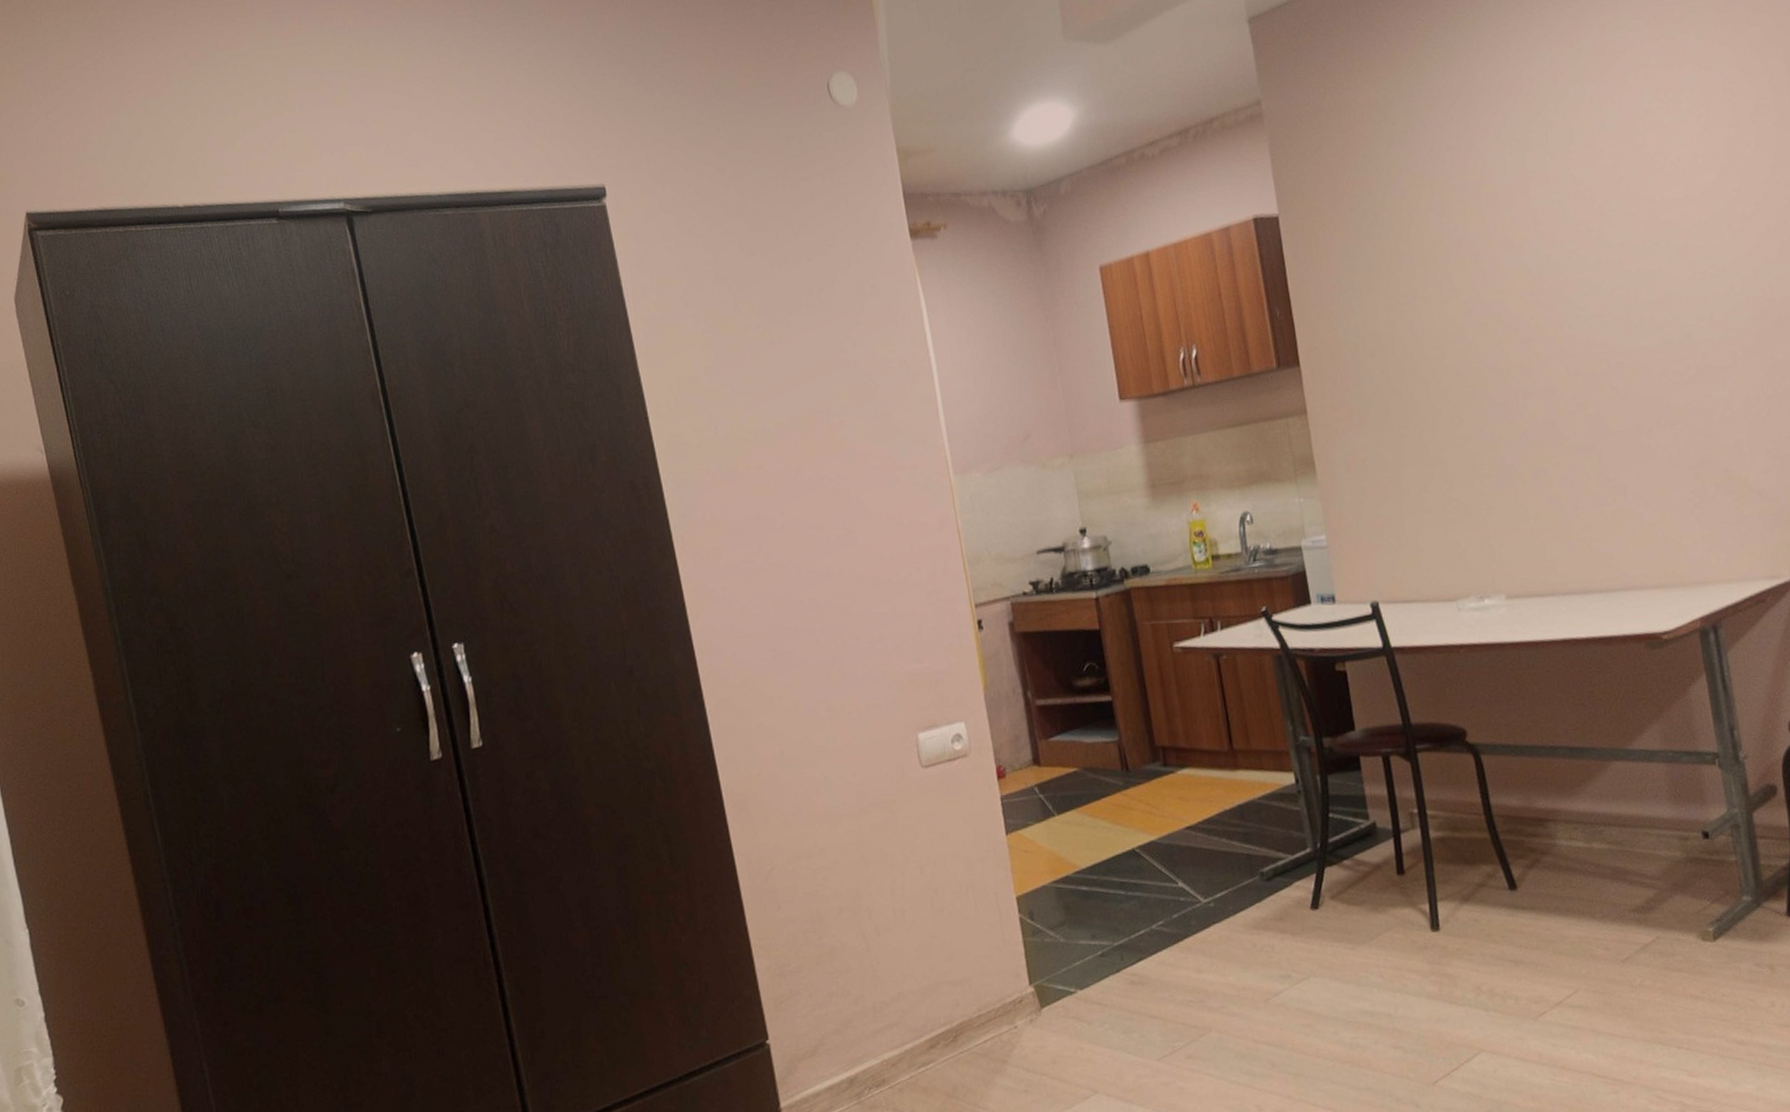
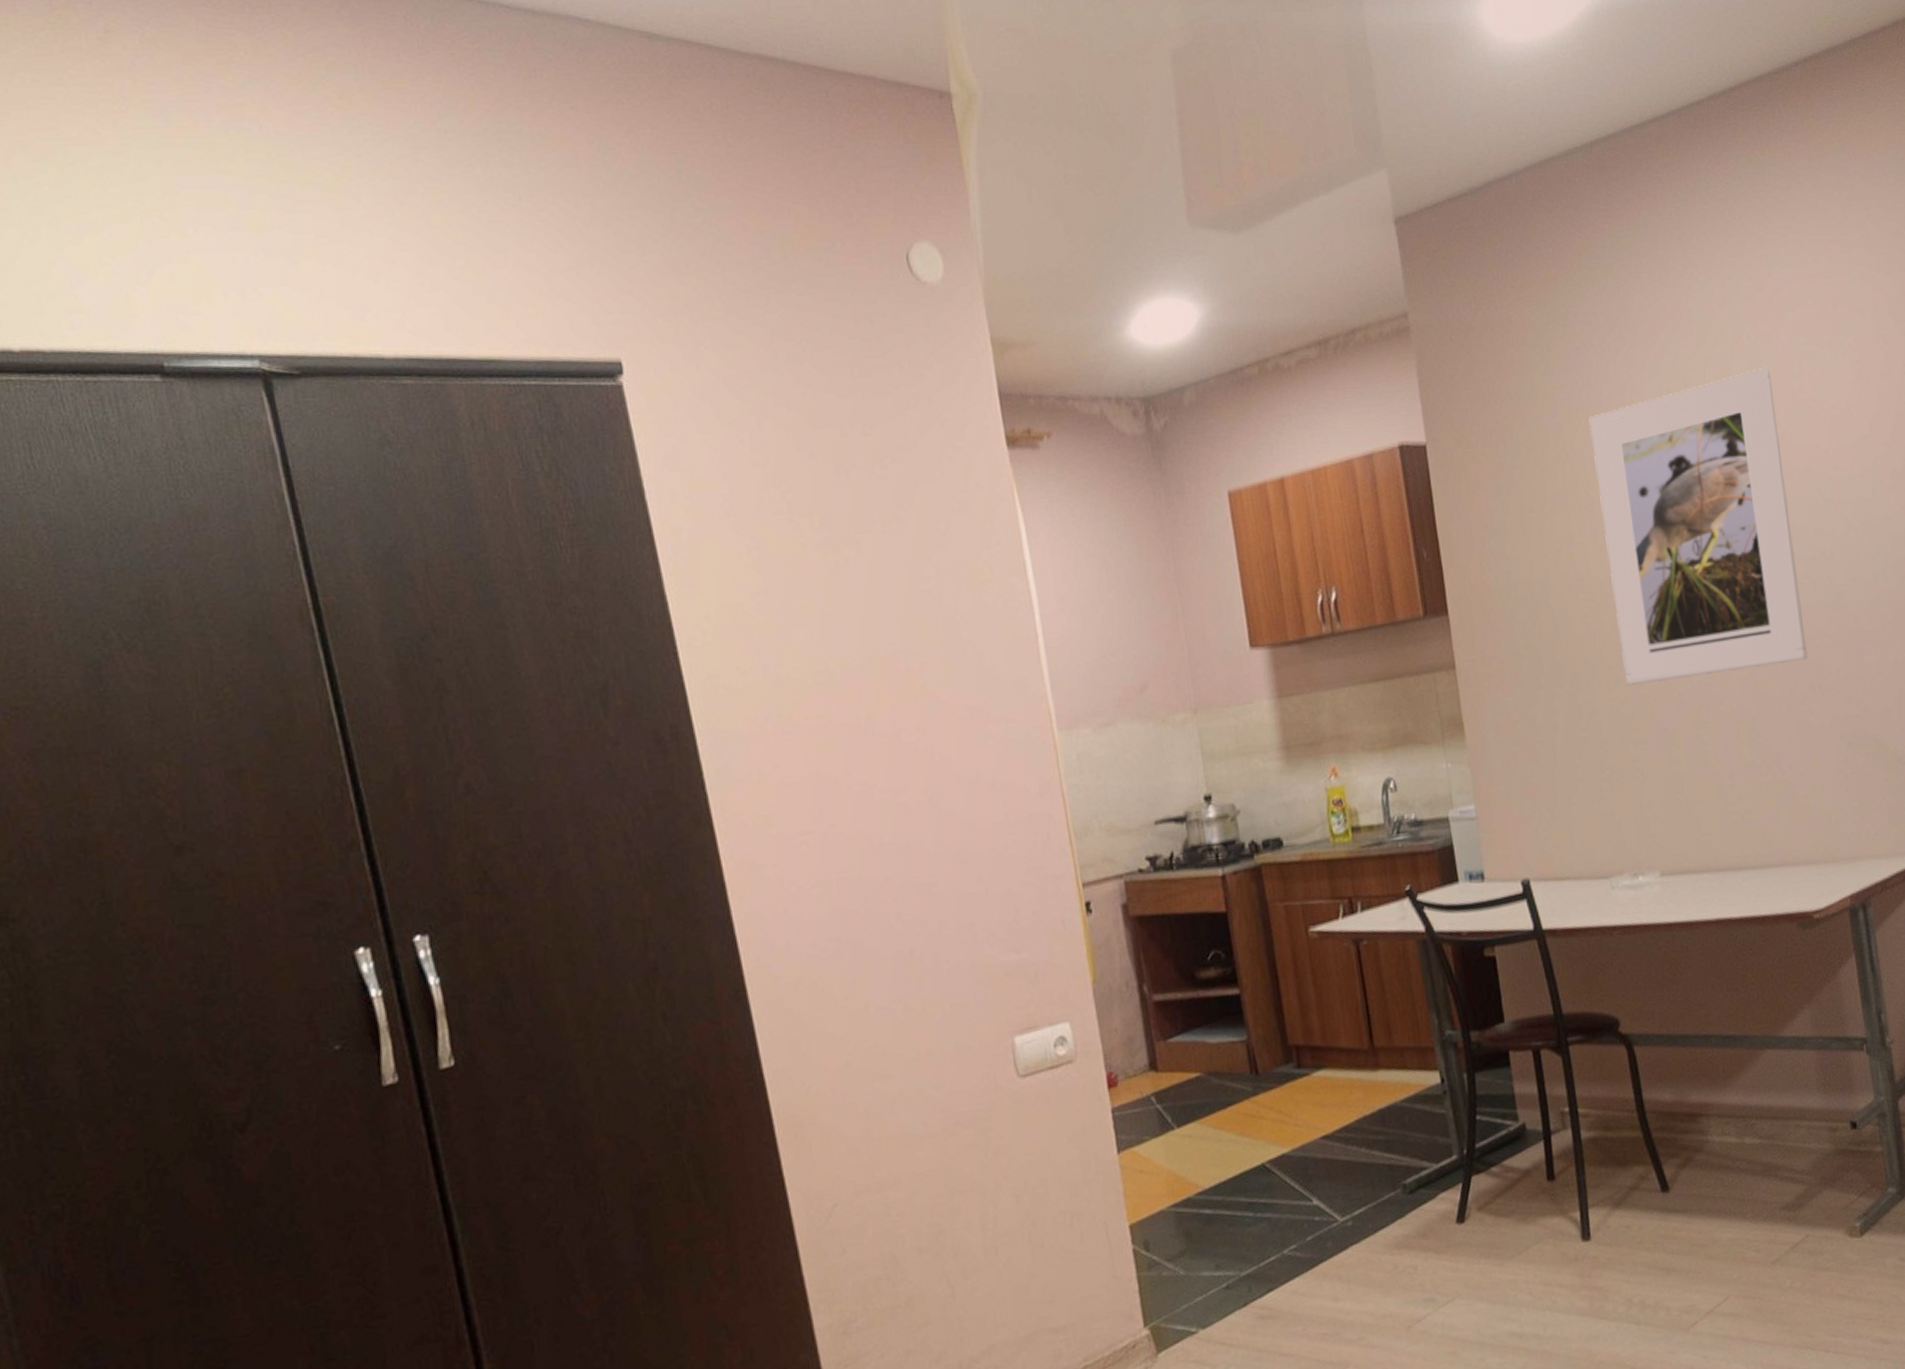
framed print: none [1433,126,1654,425] -> present [1589,367,1808,685]

